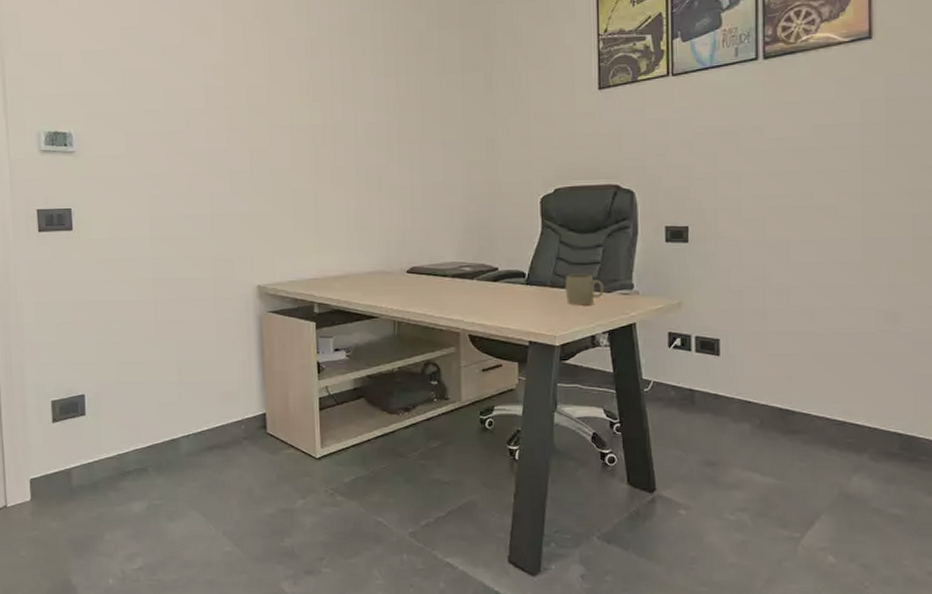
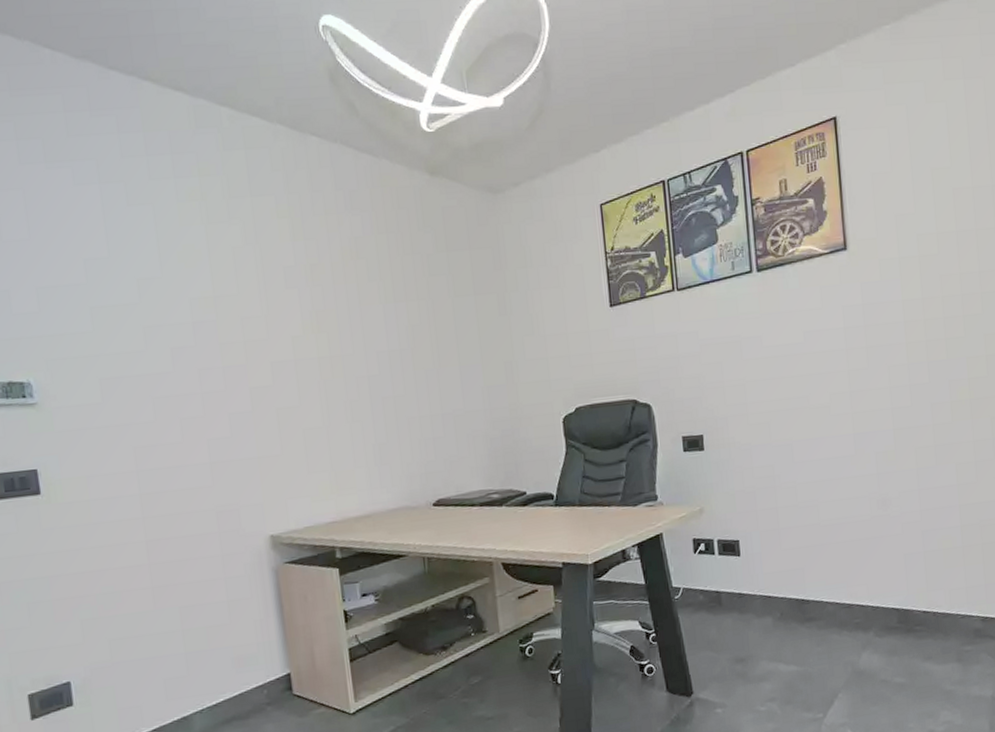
mug: present [565,273,604,306] -> none [592,489,631,523]

